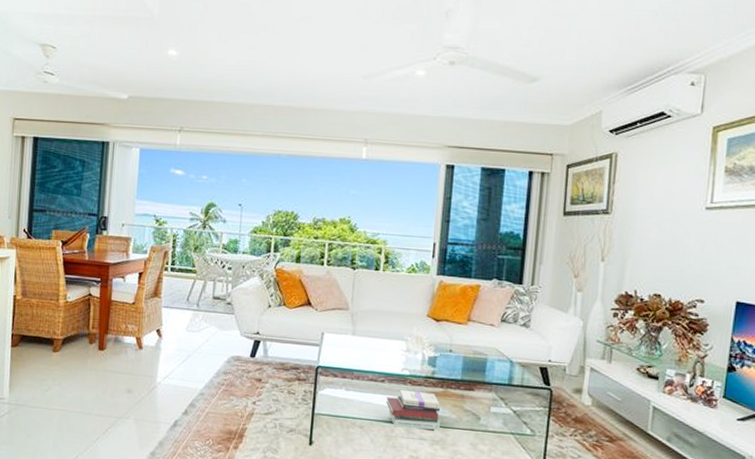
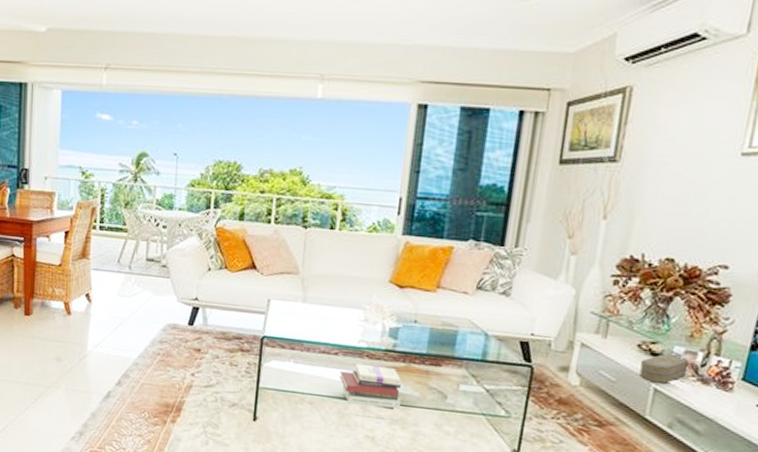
decorative box: none [640,376,679,402] -> present [639,354,688,384]

